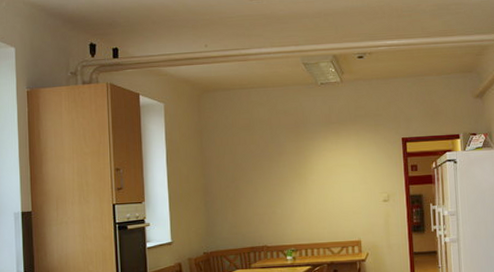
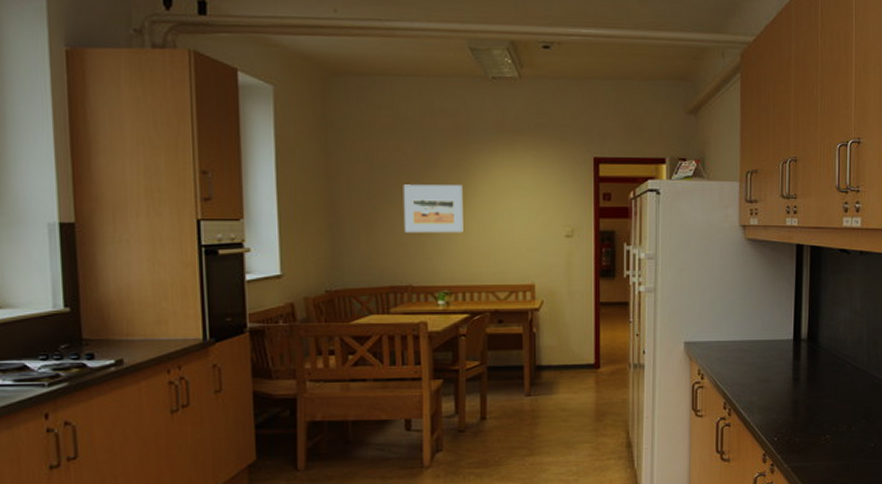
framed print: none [258,166,304,205] -> present [403,184,463,233]

